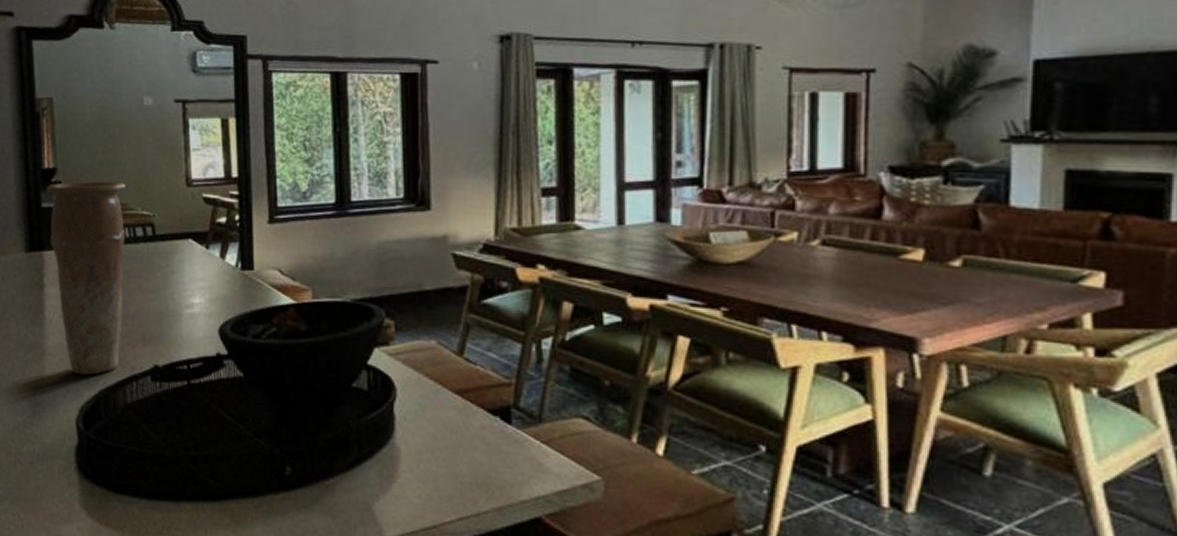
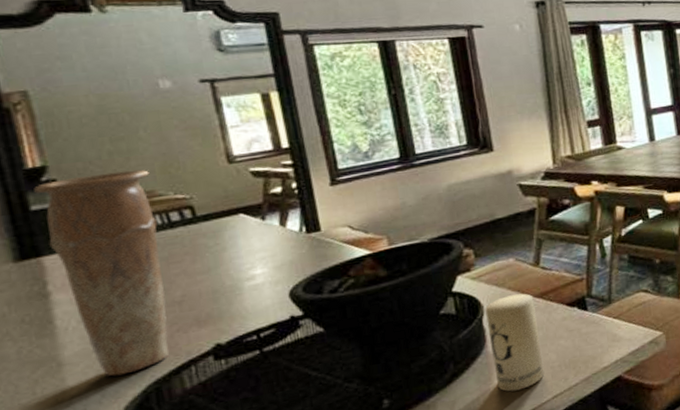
candle: none [398,383,453,499] -> present [485,293,545,392]

